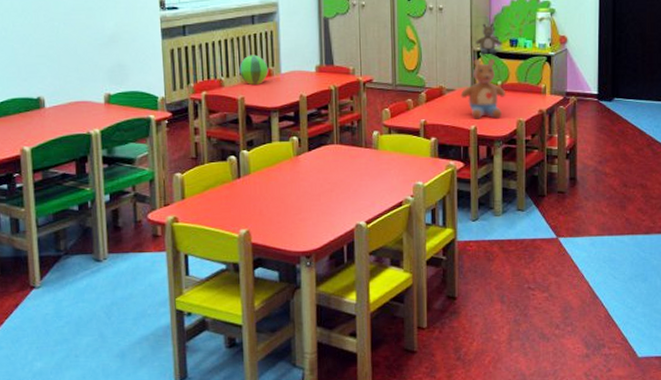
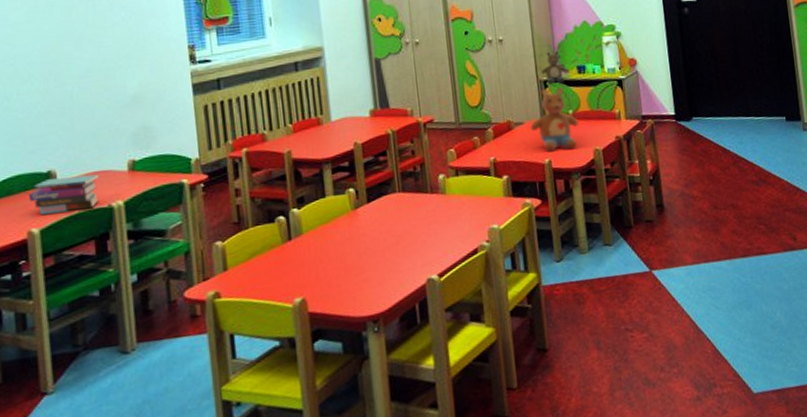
books: none [22,104,80,136] -> present [29,174,99,216]
toy ball: present [239,55,269,86] -> none [283,103,317,138]

